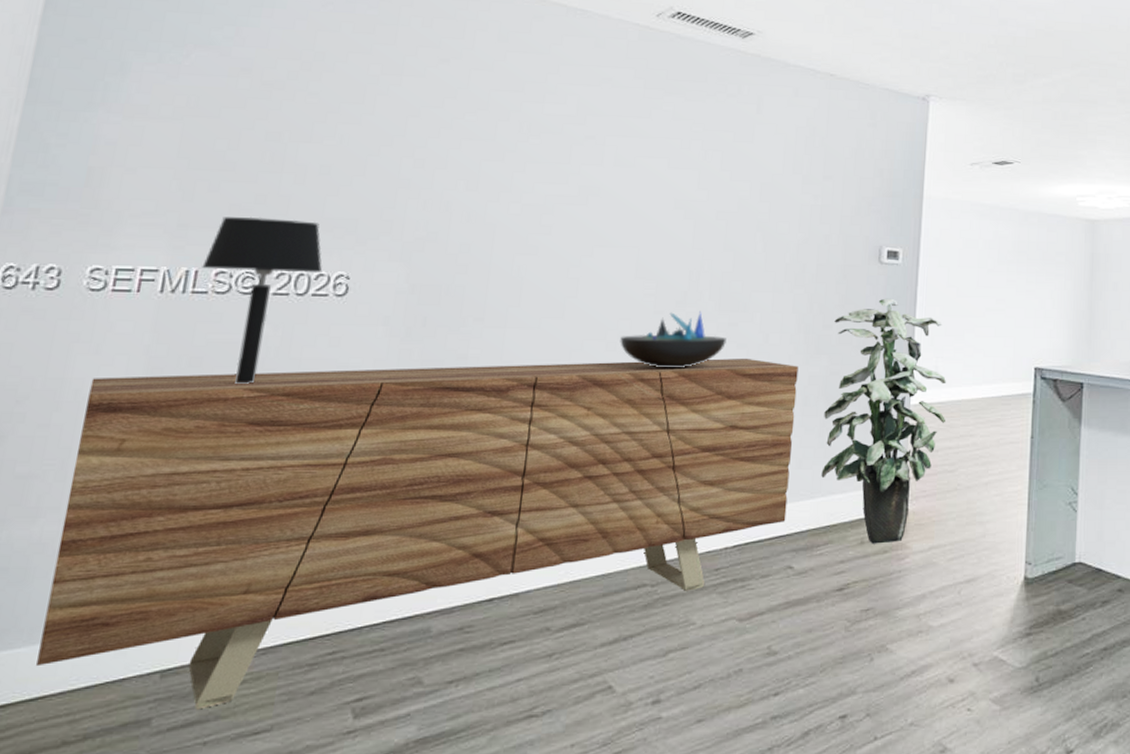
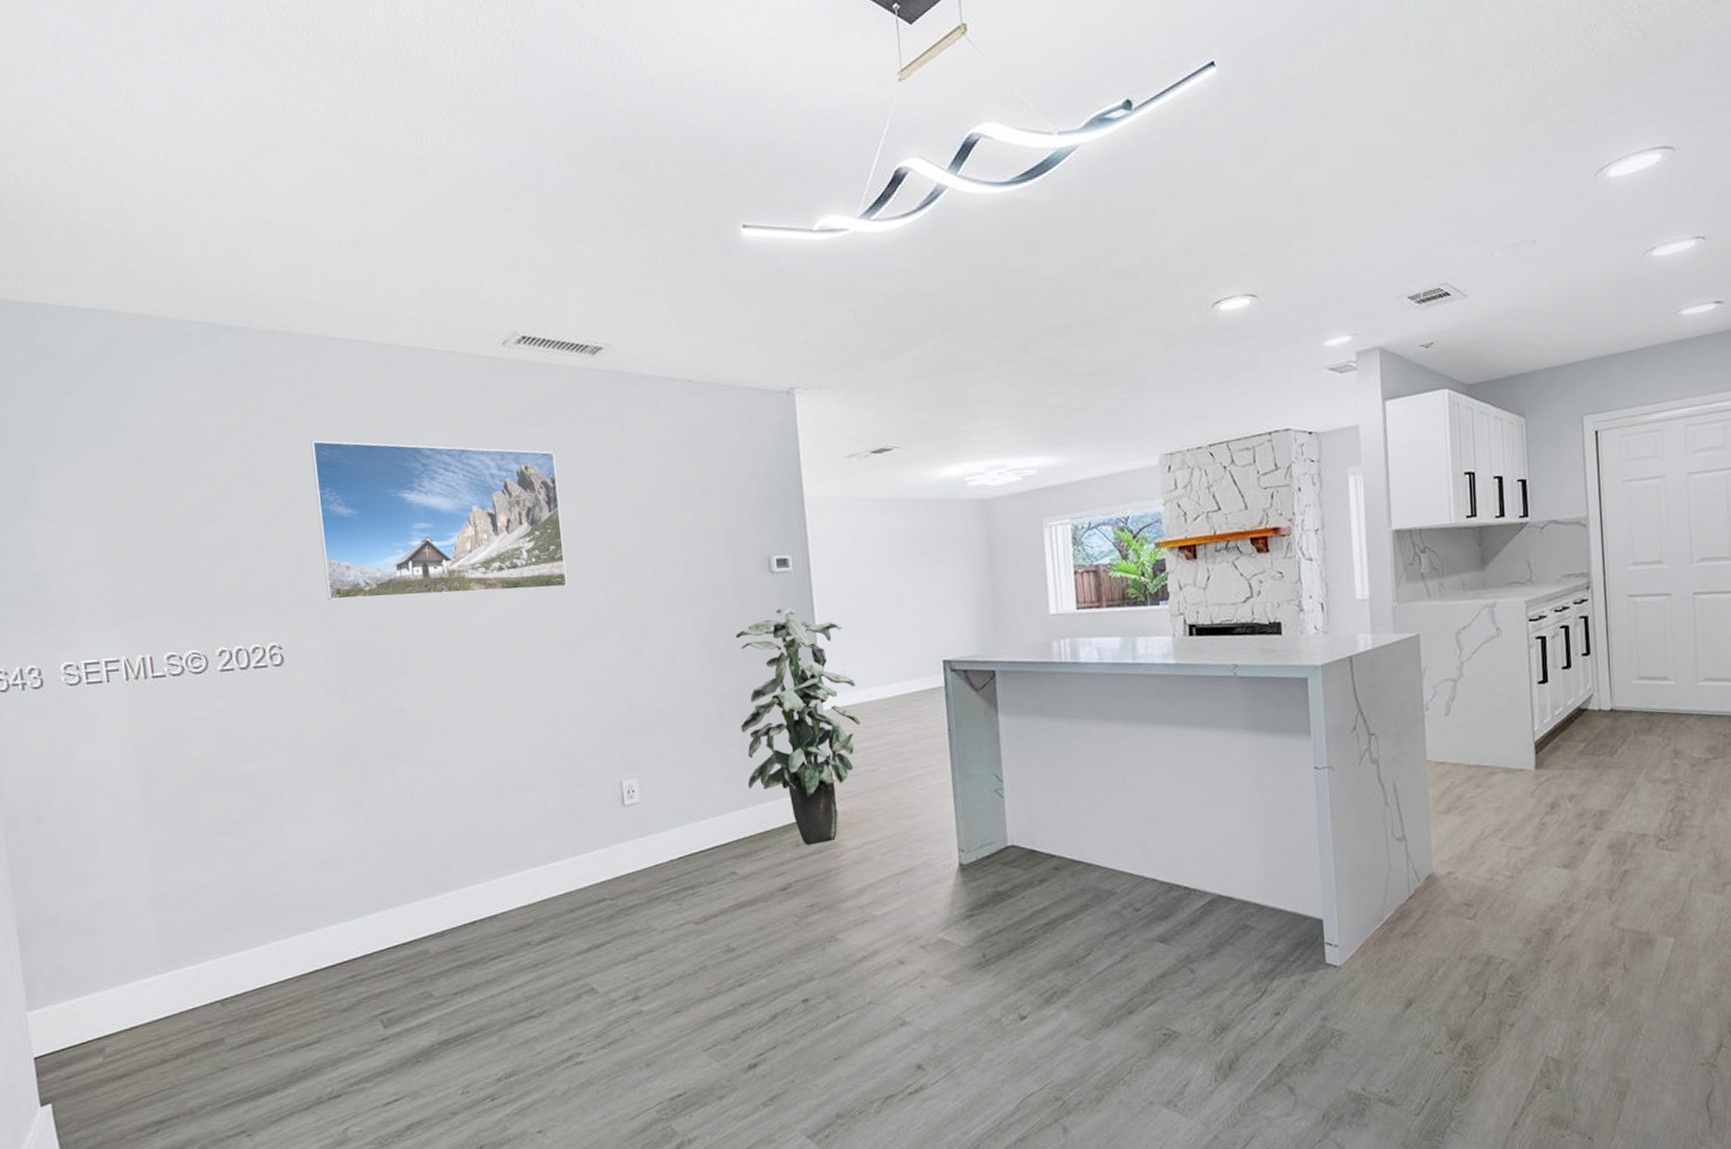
sideboard: present [36,358,799,710] -> none [94,682,722,1029]
table lamp: present [202,216,323,384] -> none [154,599,257,755]
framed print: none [415,77,686,252] -> present [311,440,567,600]
decorative bowl: present [620,310,726,368] -> none [536,641,635,701]

